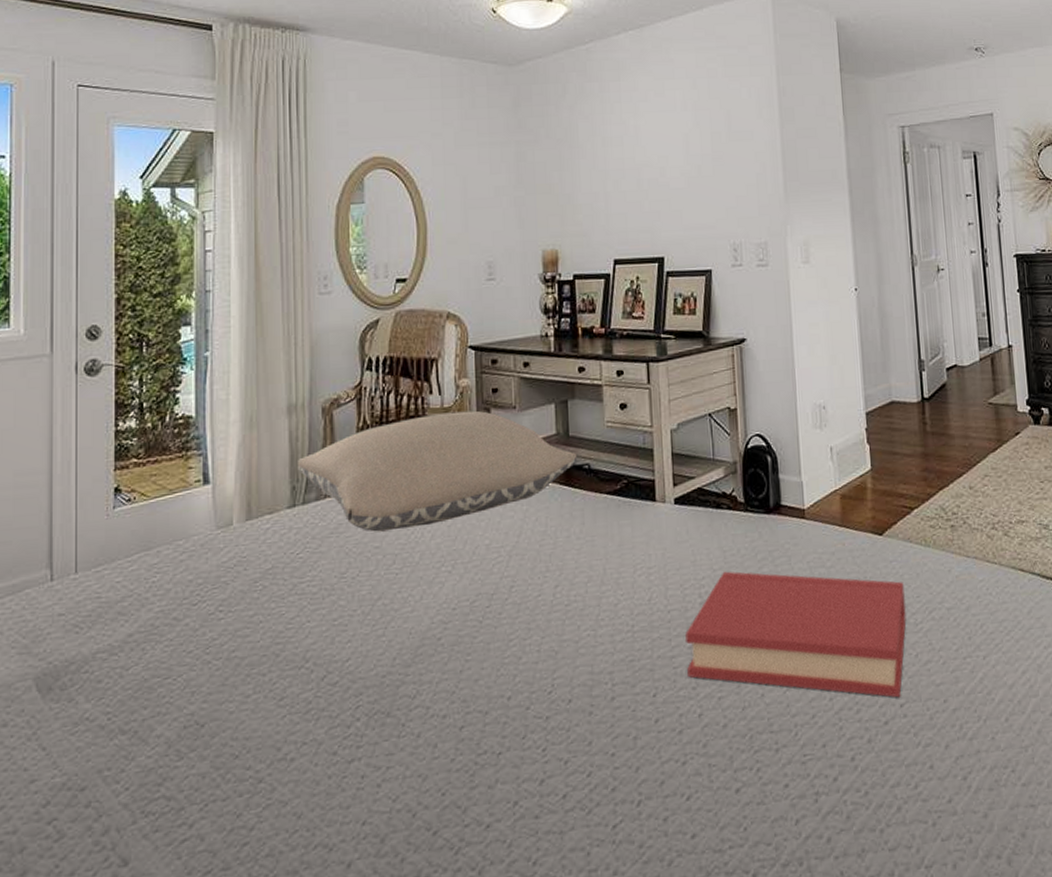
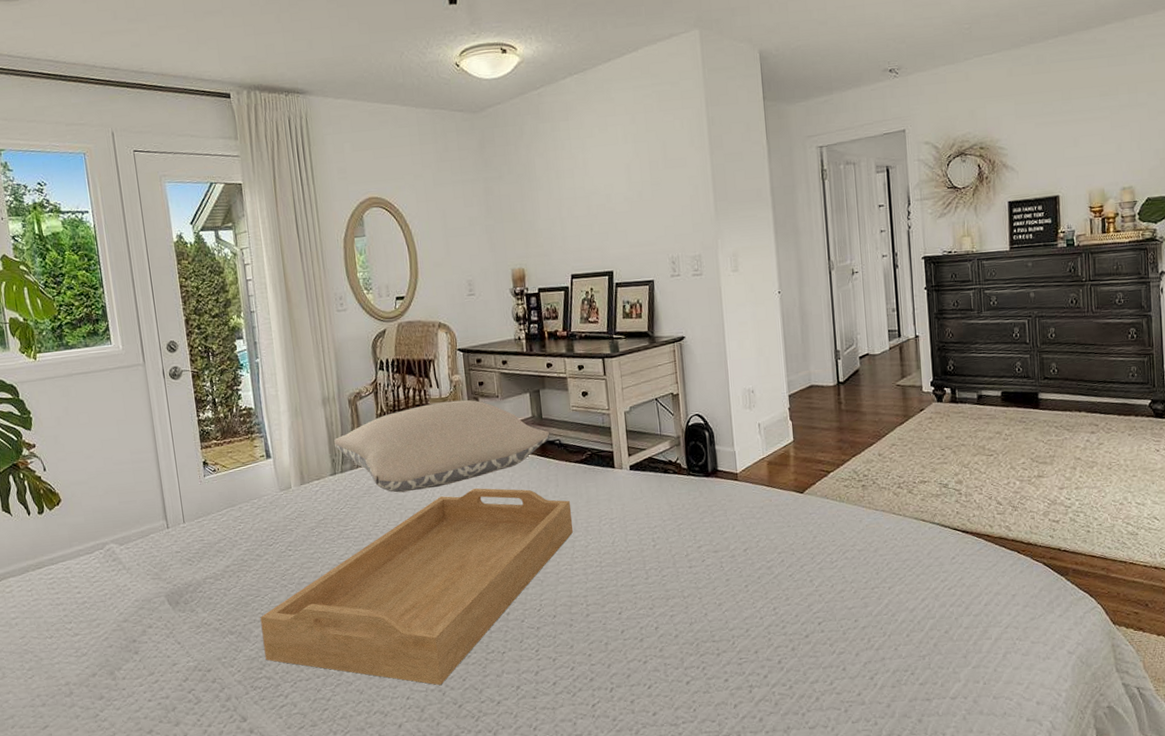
serving tray: none [167,526,600,804] -> present [260,488,573,686]
hardback book: present [685,571,907,698] -> none [642,521,824,618]

